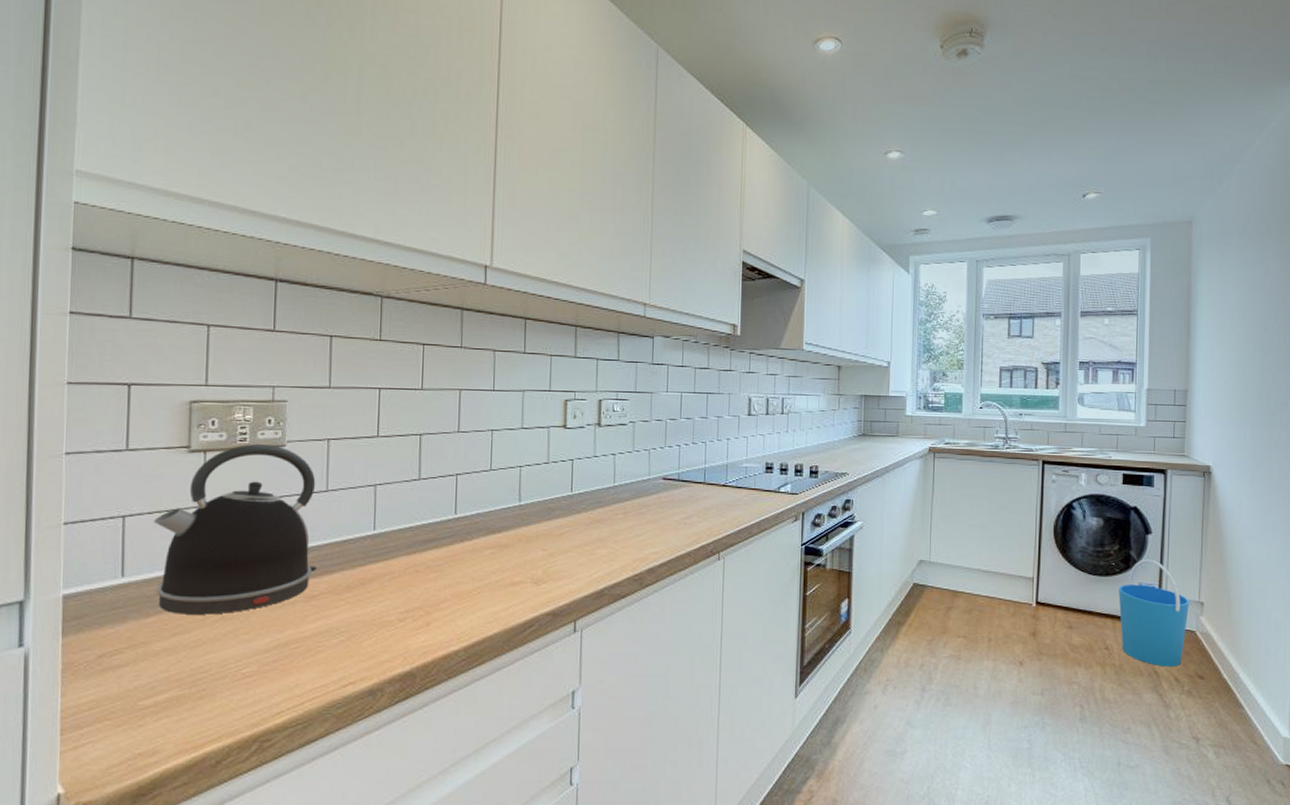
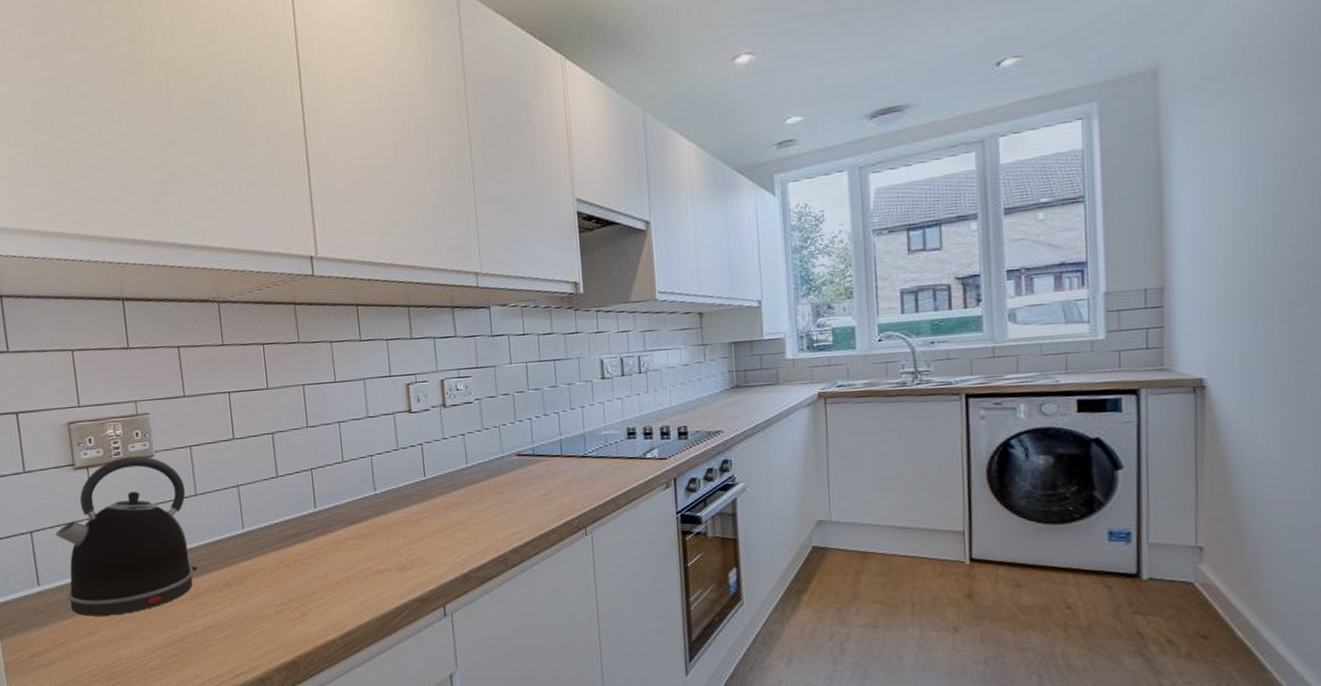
bucket: present [1118,559,1189,667] -> none [1080,499,1182,627]

